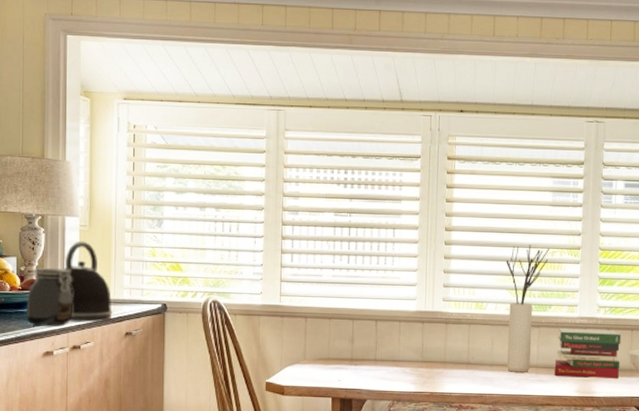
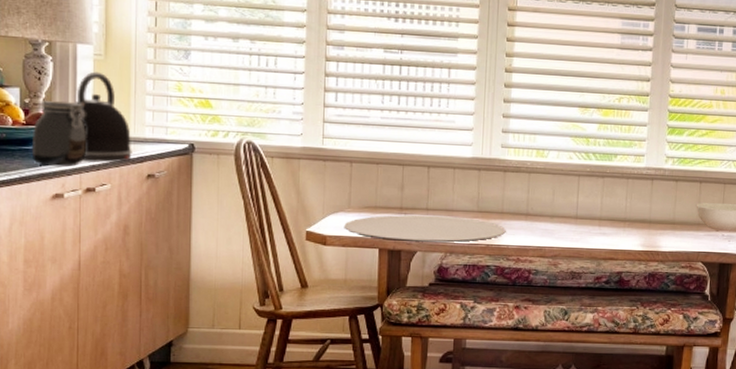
placemat: none [300,365,449,391] -> present [344,215,506,242]
vase: present [506,245,550,372] -> none [569,90,617,225]
books: present [554,327,621,379] -> none [618,178,690,233]

